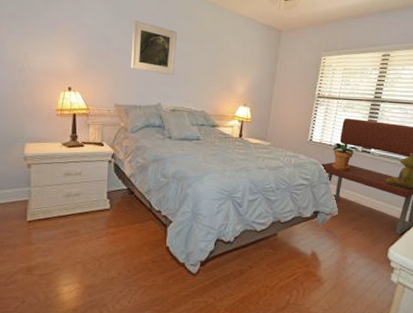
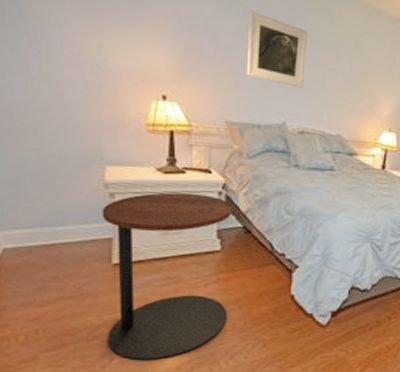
side table: none [20,162,119,304] -> present [102,192,232,361]

